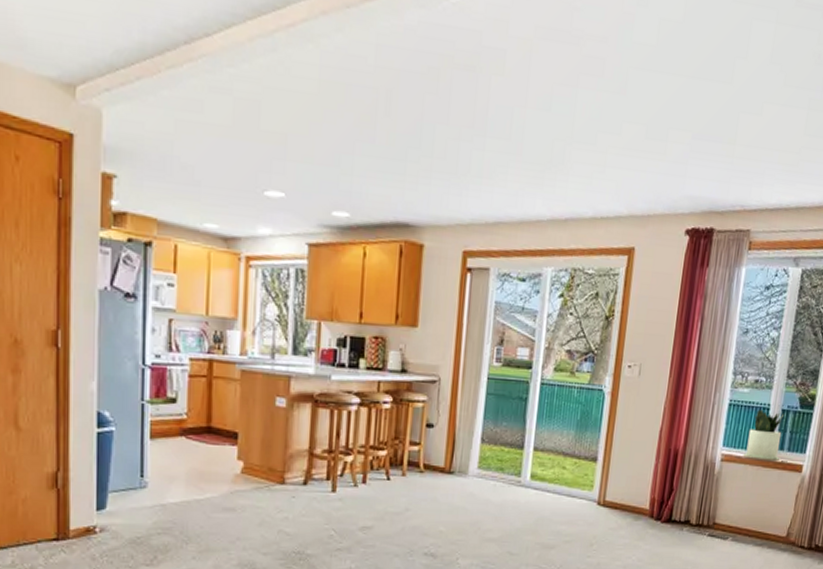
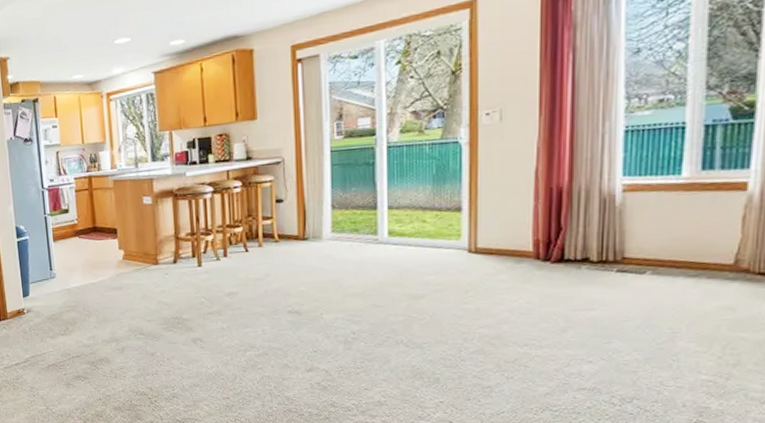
planter: present [743,409,784,462] -> none [653,127,711,186]

